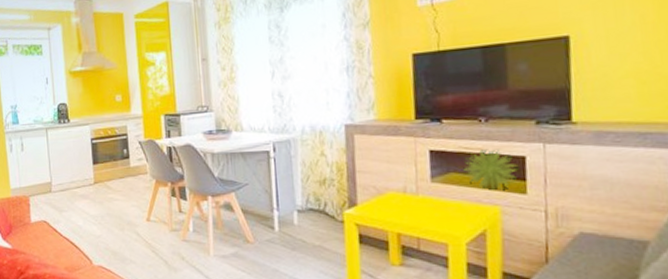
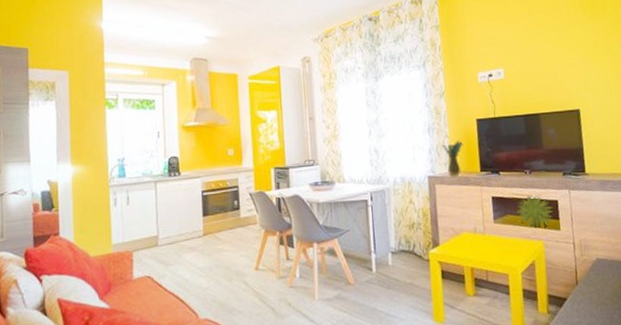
vase: none [365,81,394,127] -> present [442,140,464,178]

